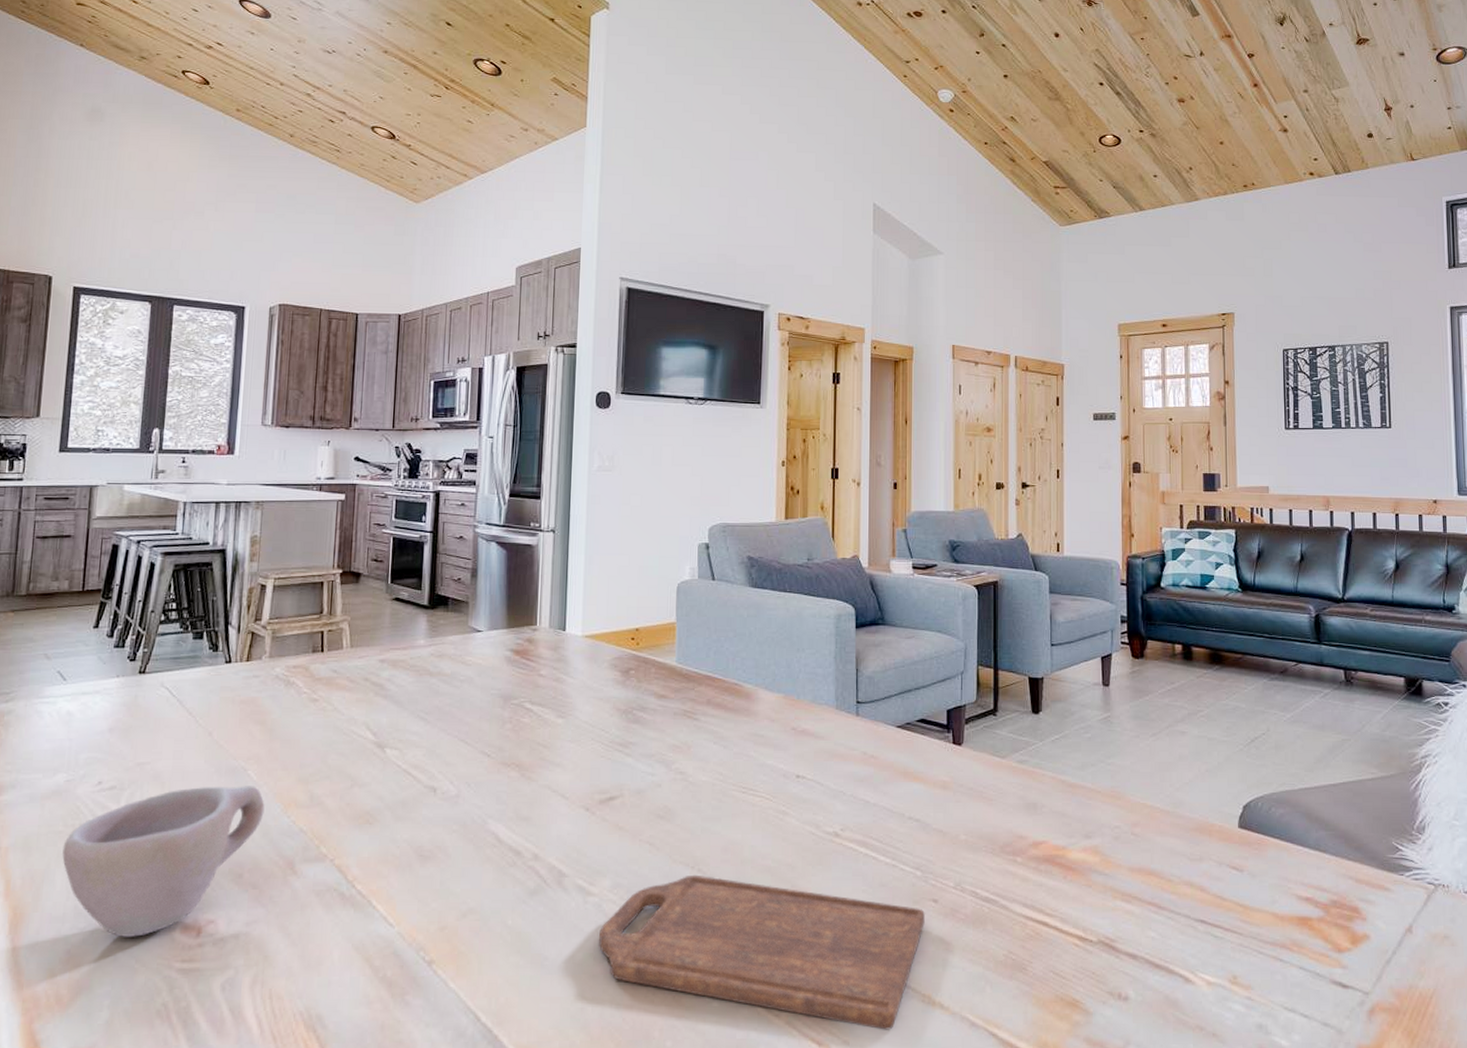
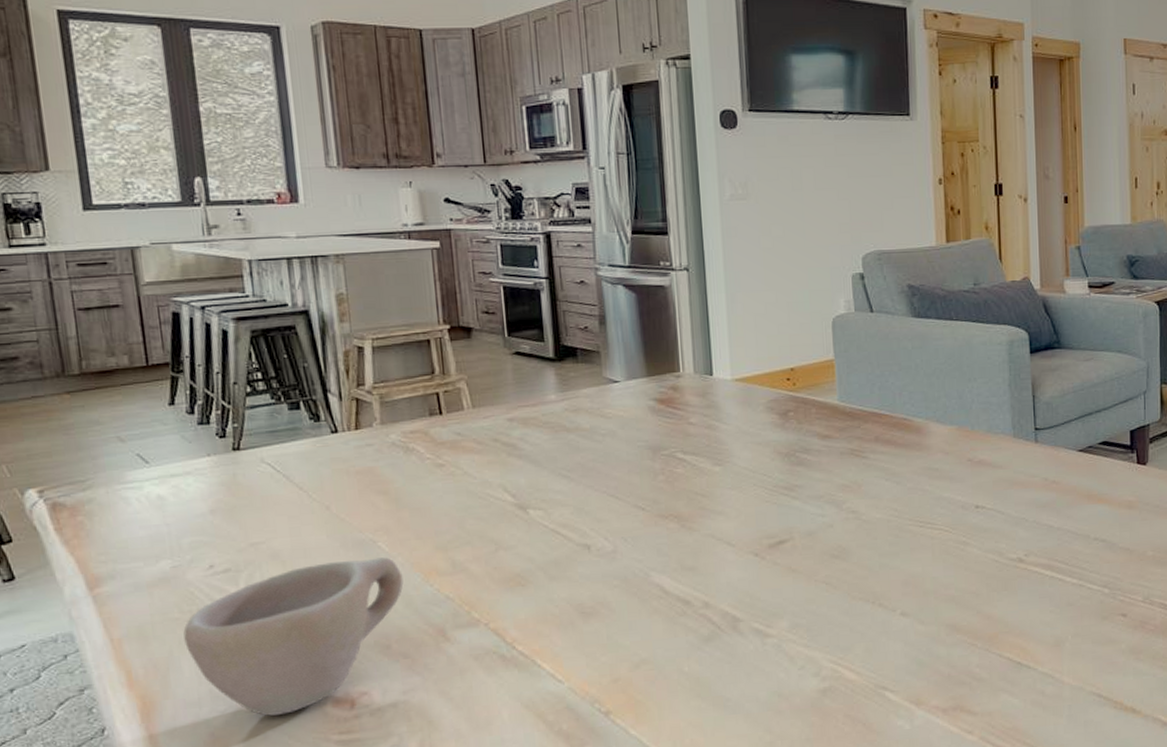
cutting board: present [599,874,925,1030] -> none [781,609,1114,737]

